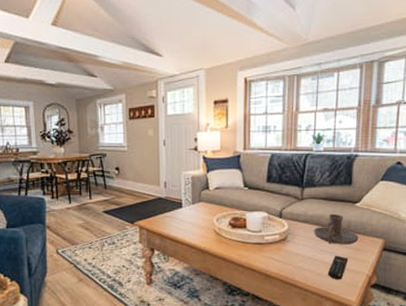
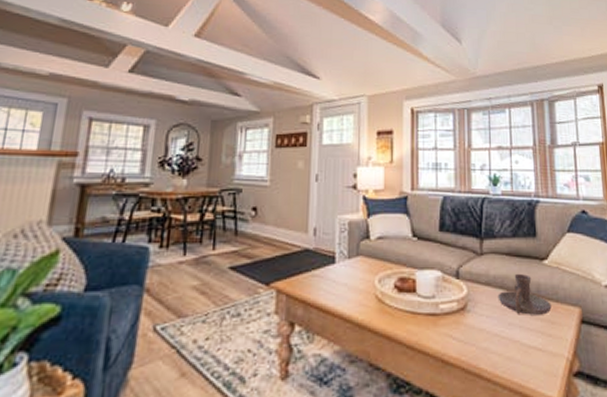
remote control: present [327,255,348,279] -> none [519,331,543,366]

